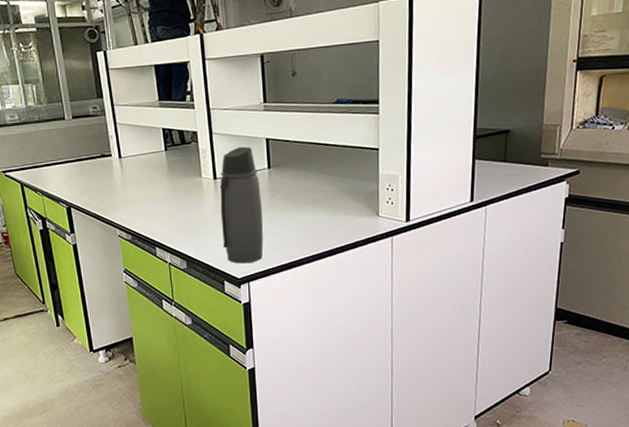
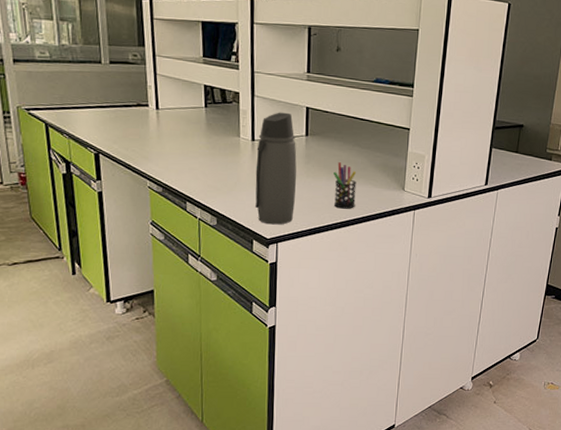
pen holder: none [301,192,327,241] -> present [334,162,357,209]

